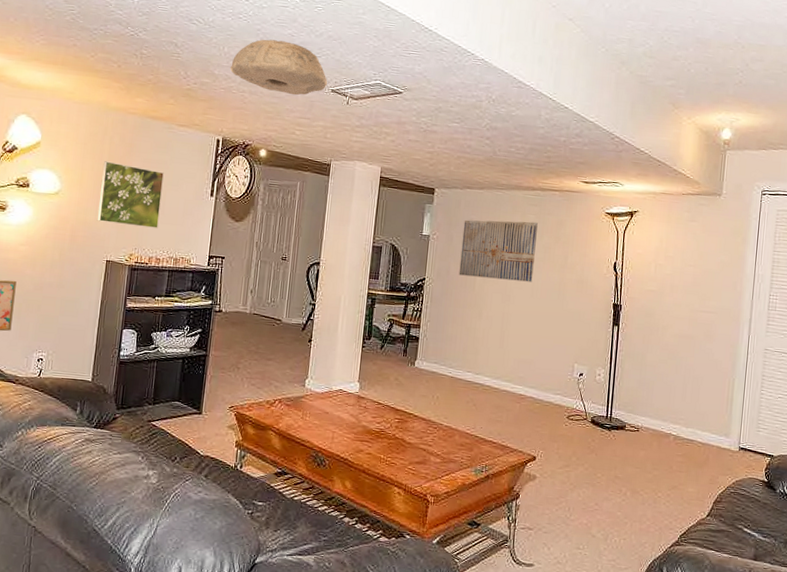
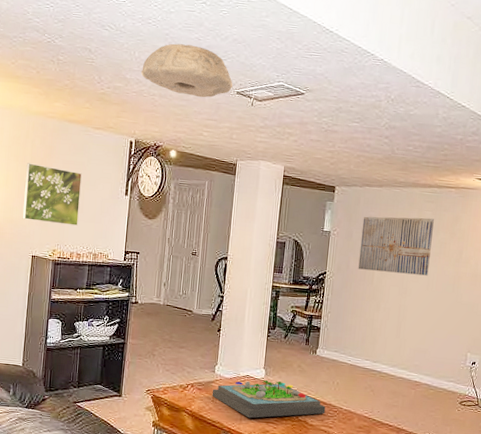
board game: none [301,394,425,437] -> present [212,380,326,419]

